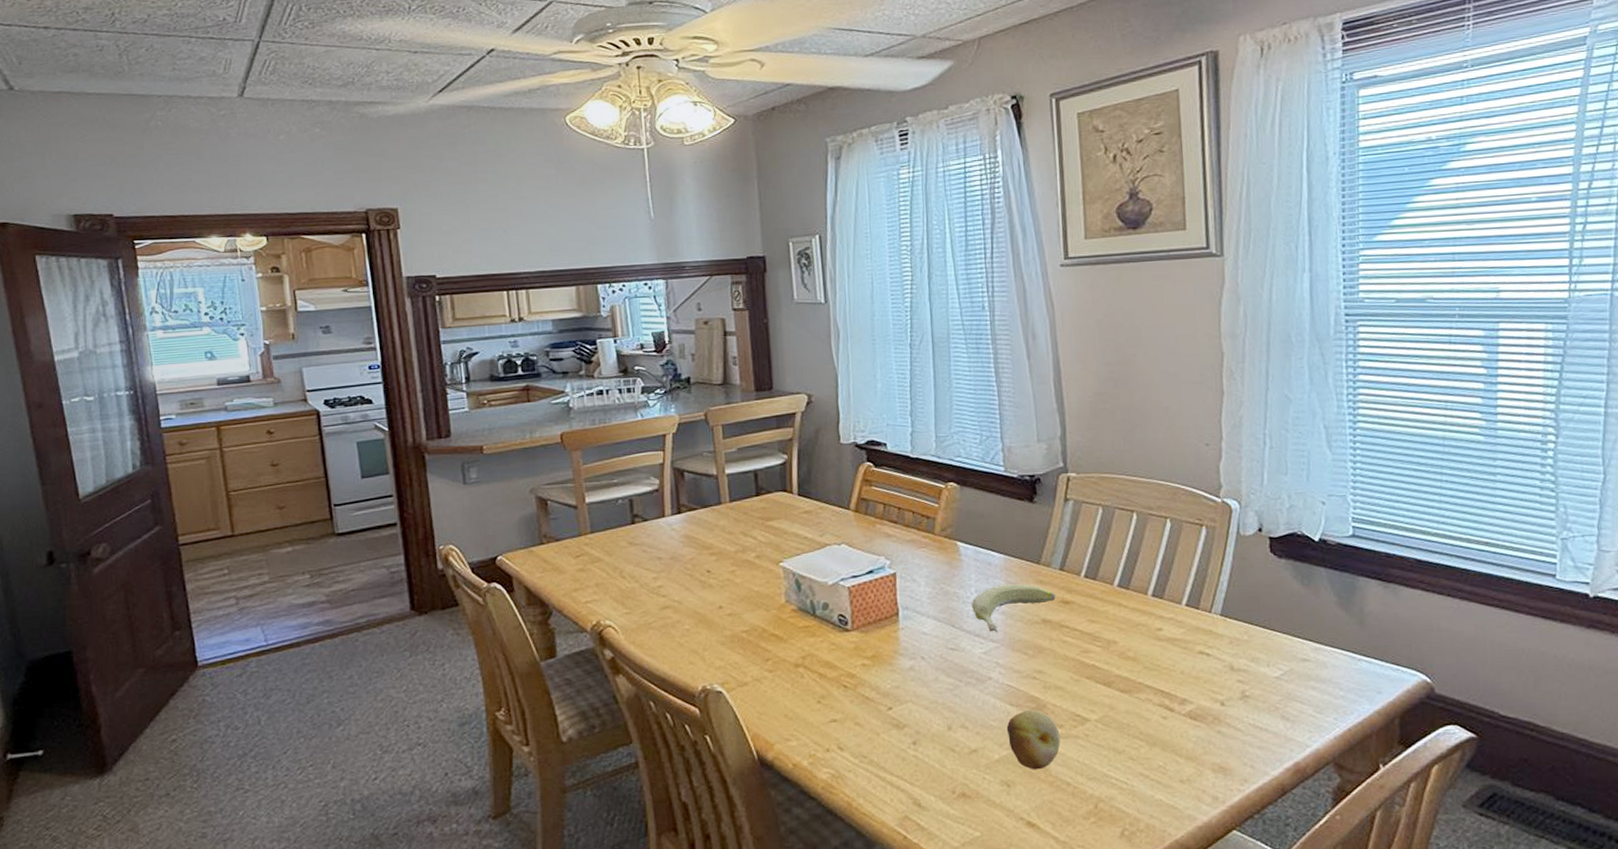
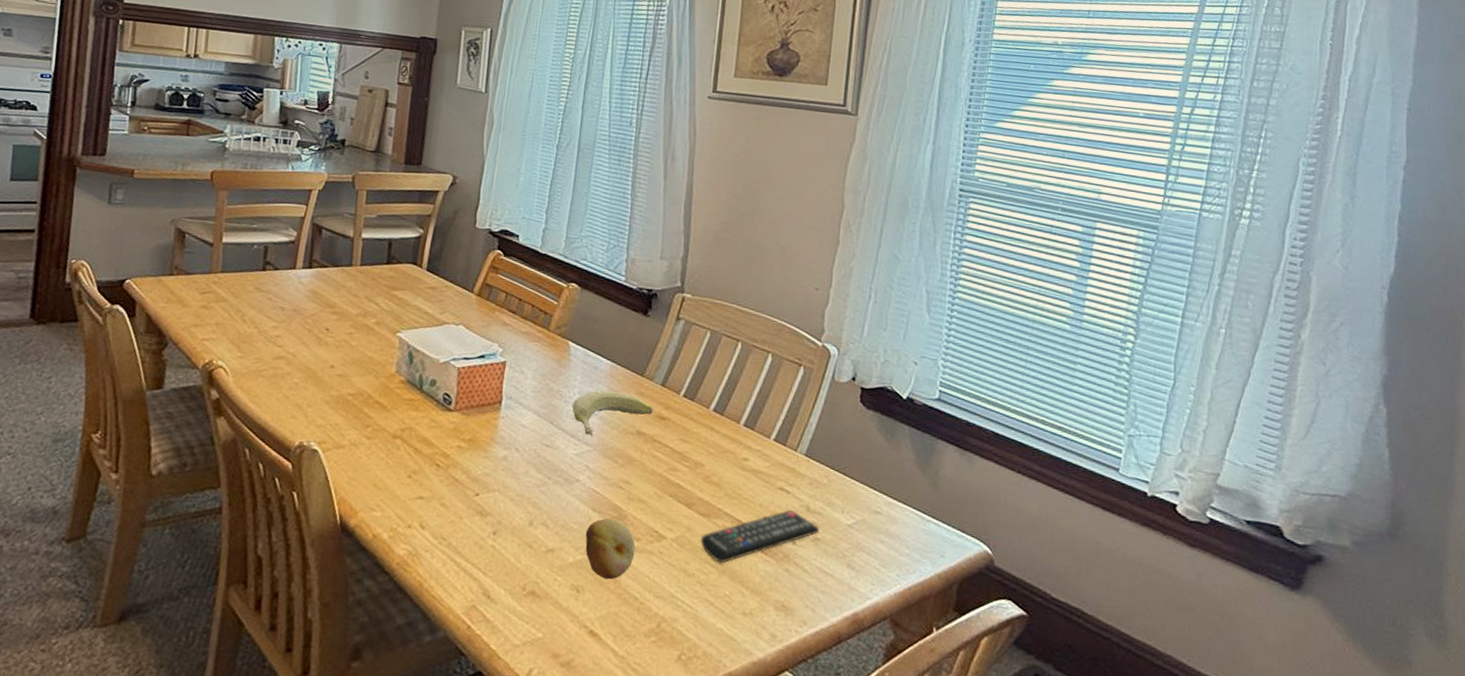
remote control: none [1125,671,1247,736] -> present [700,509,820,564]

